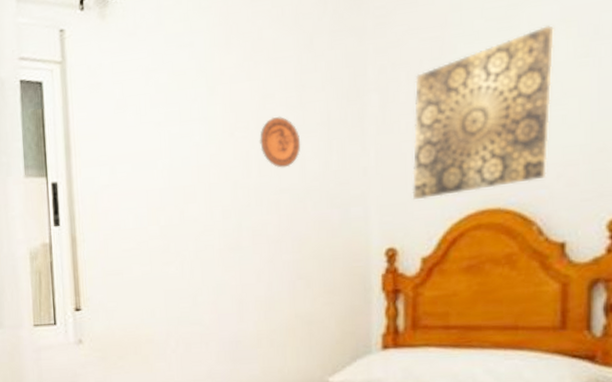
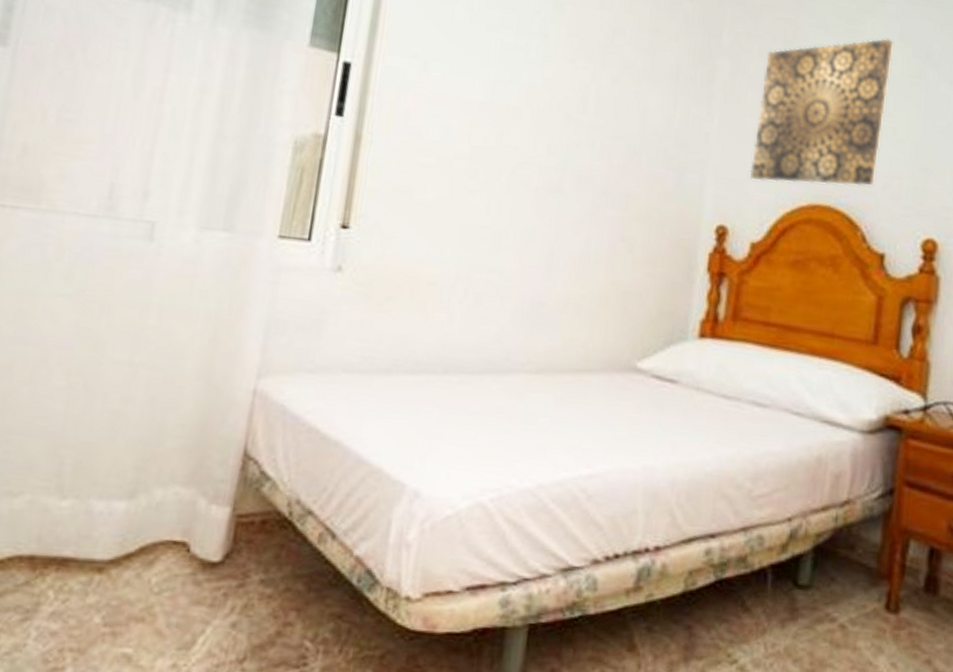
decorative plate: present [259,116,301,168] -> none [601,54,646,113]

